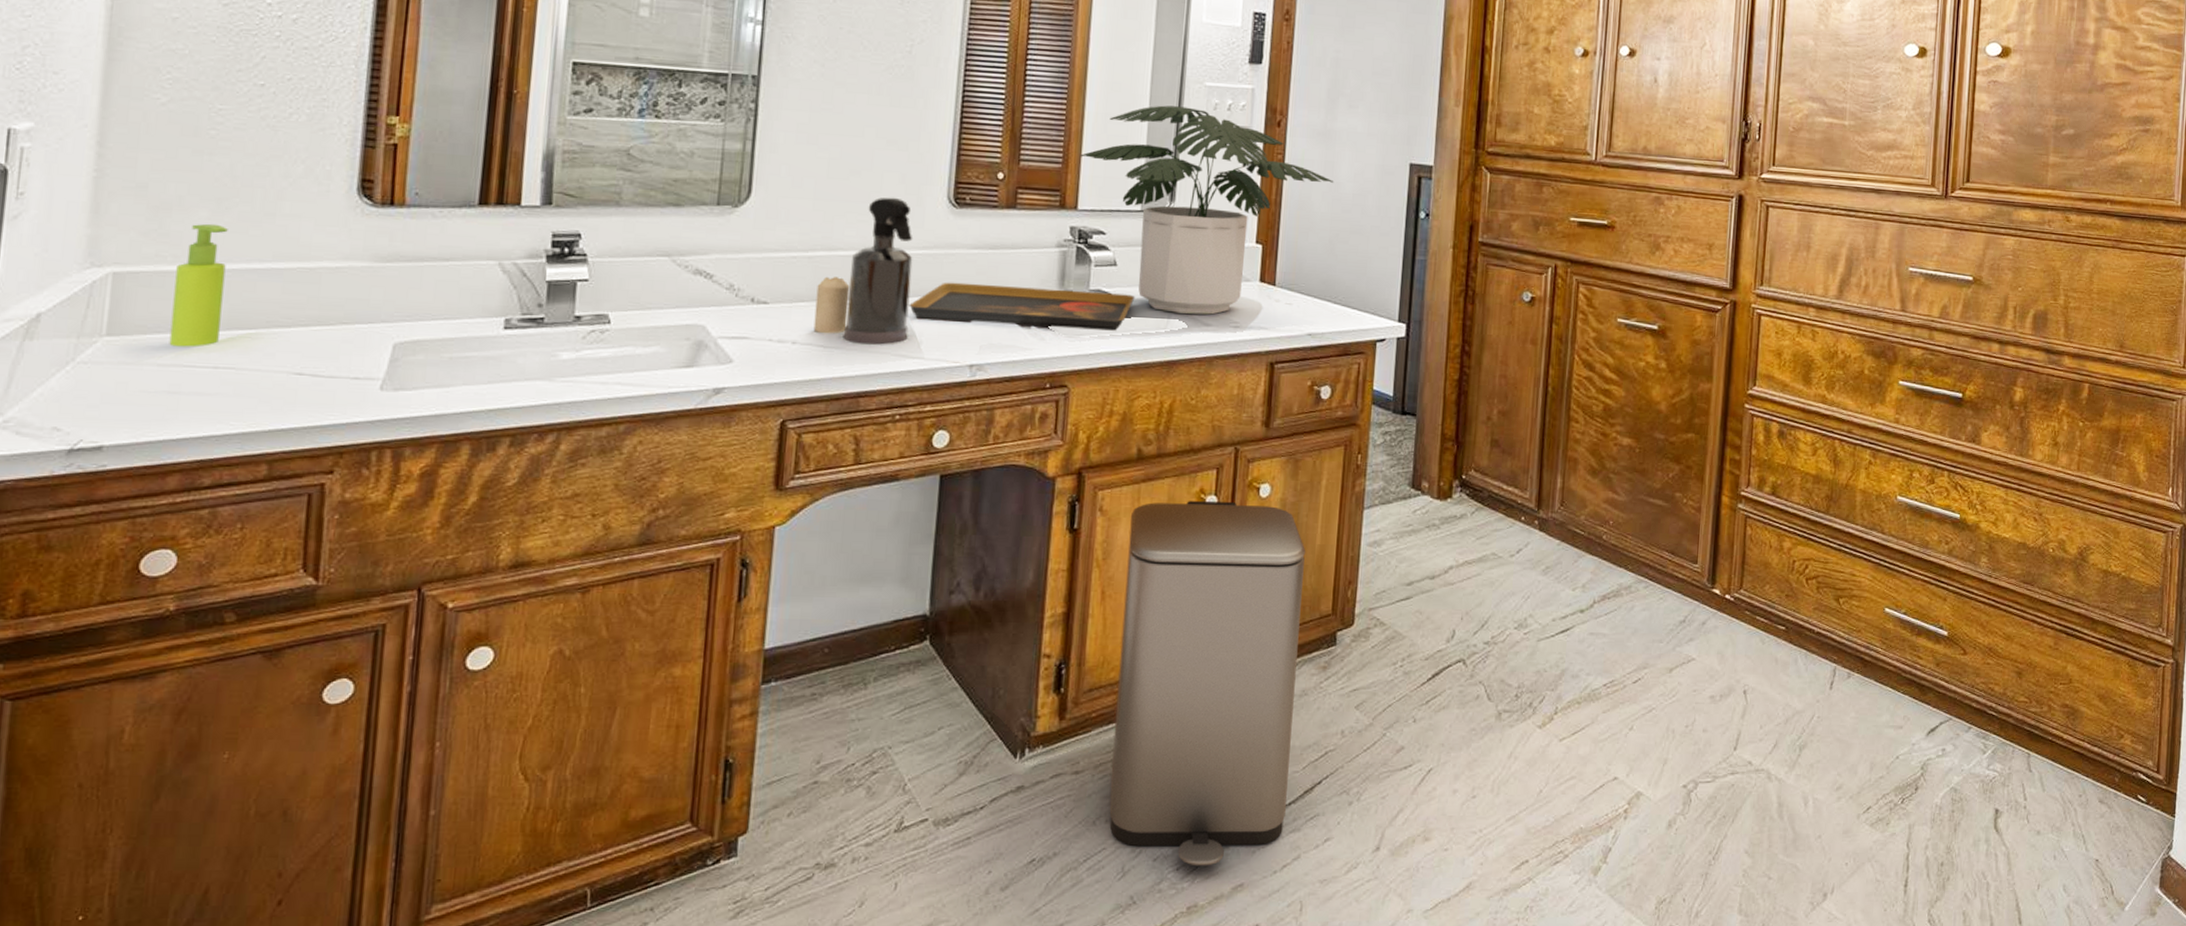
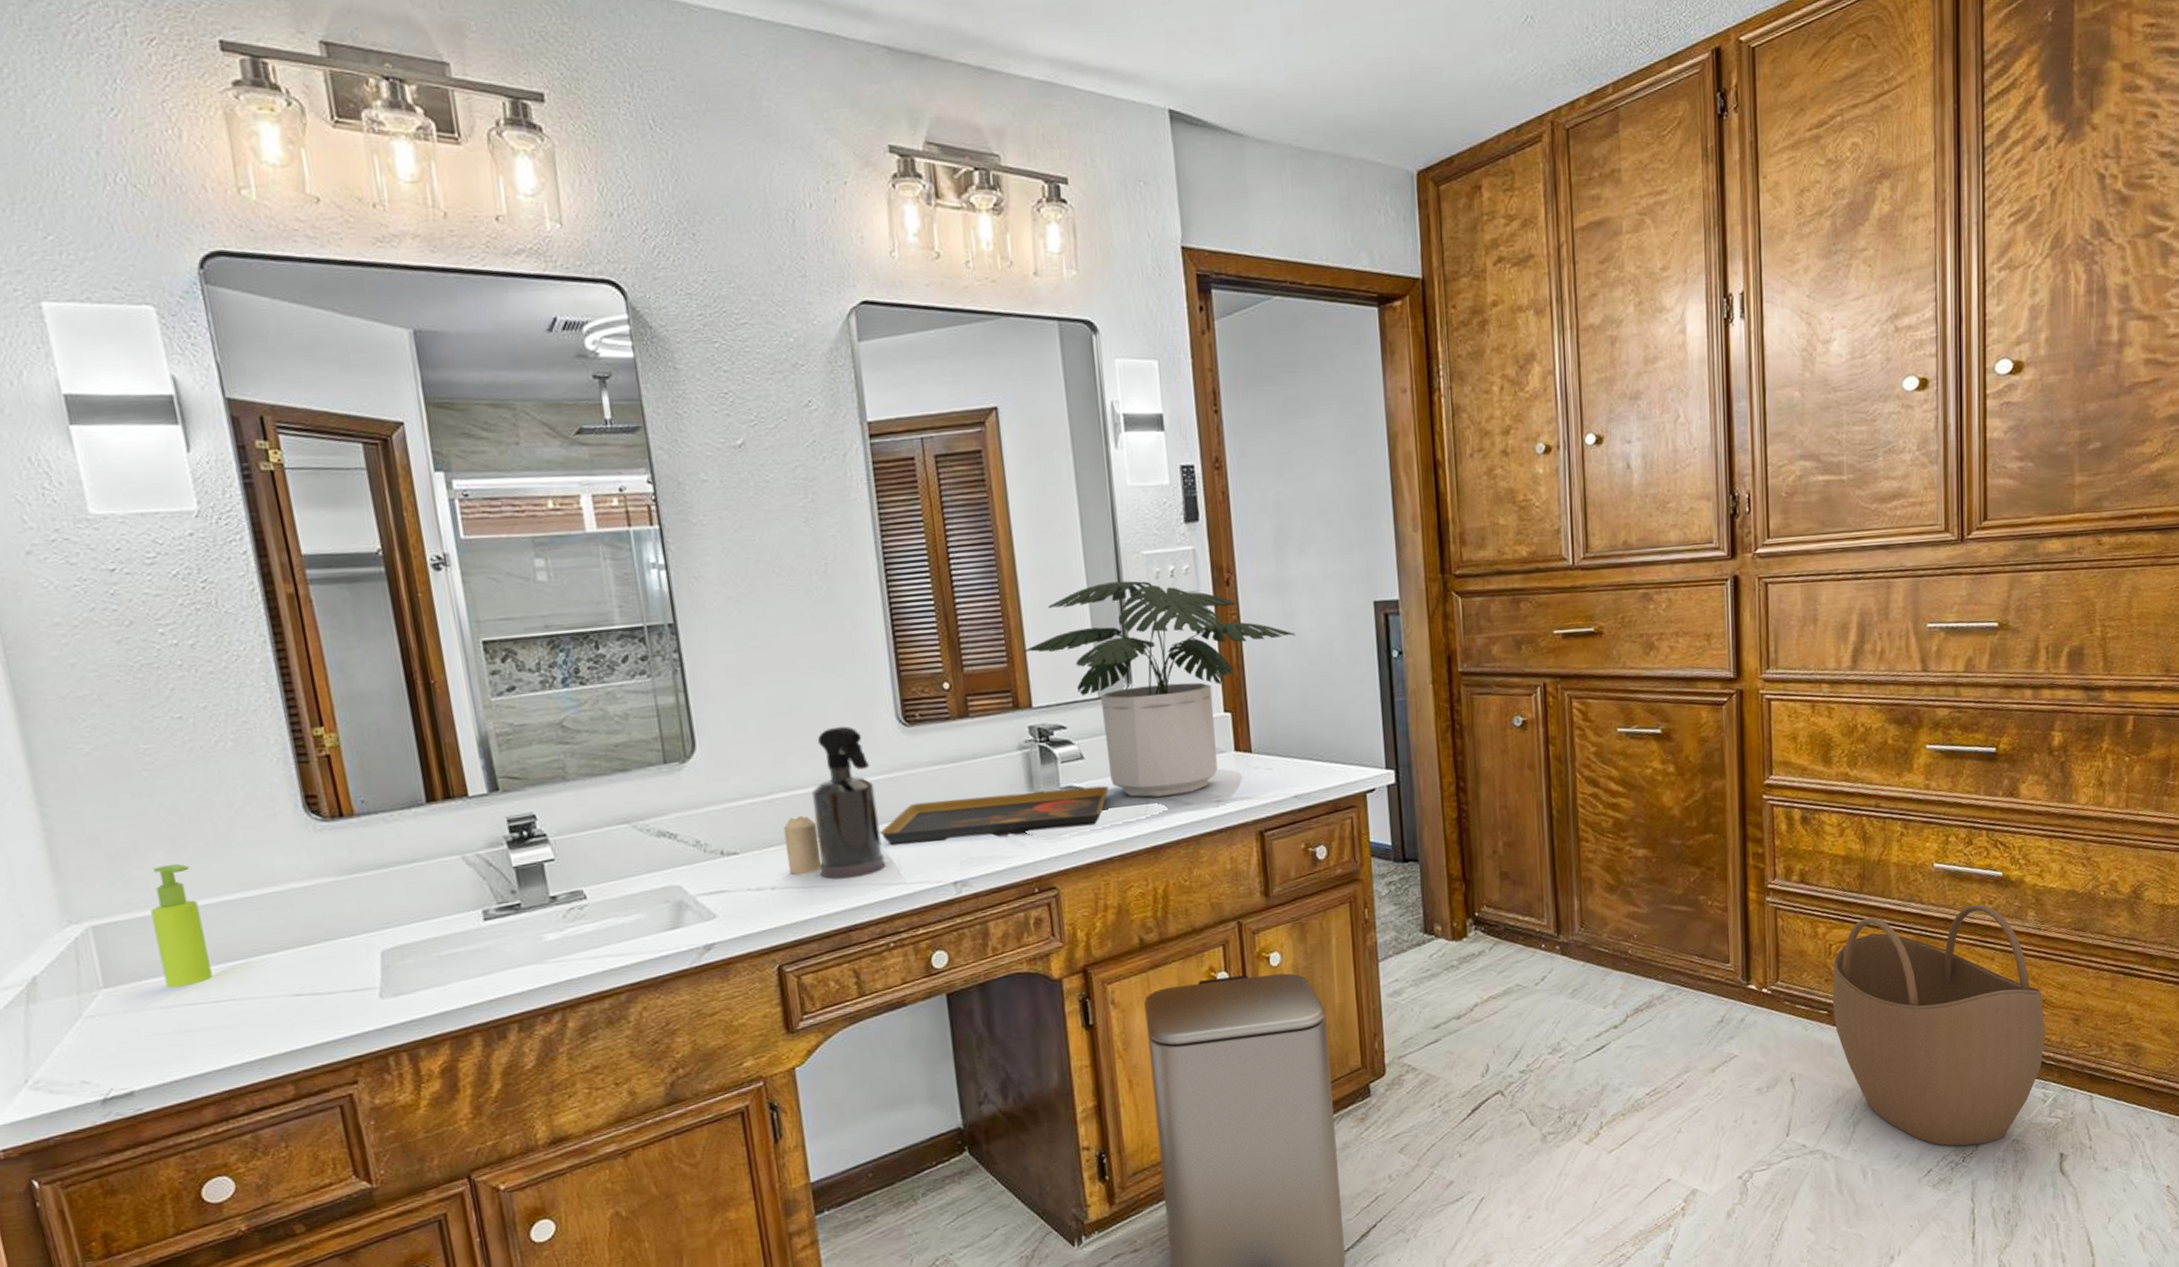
woven basket: none [1790,539,1989,787] -> present [1832,904,2045,1147]

